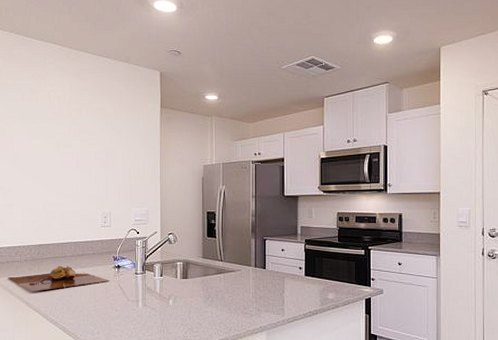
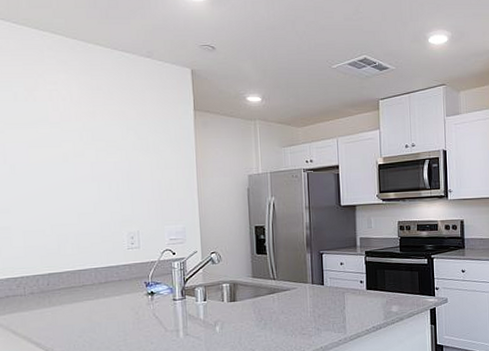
cutting board: present [7,265,110,291] -> none [7,296,142,329]

